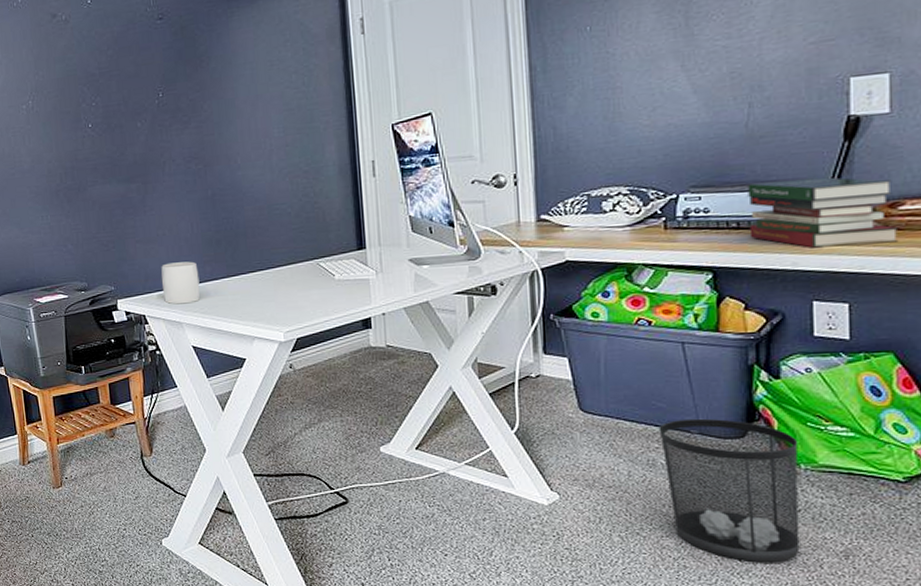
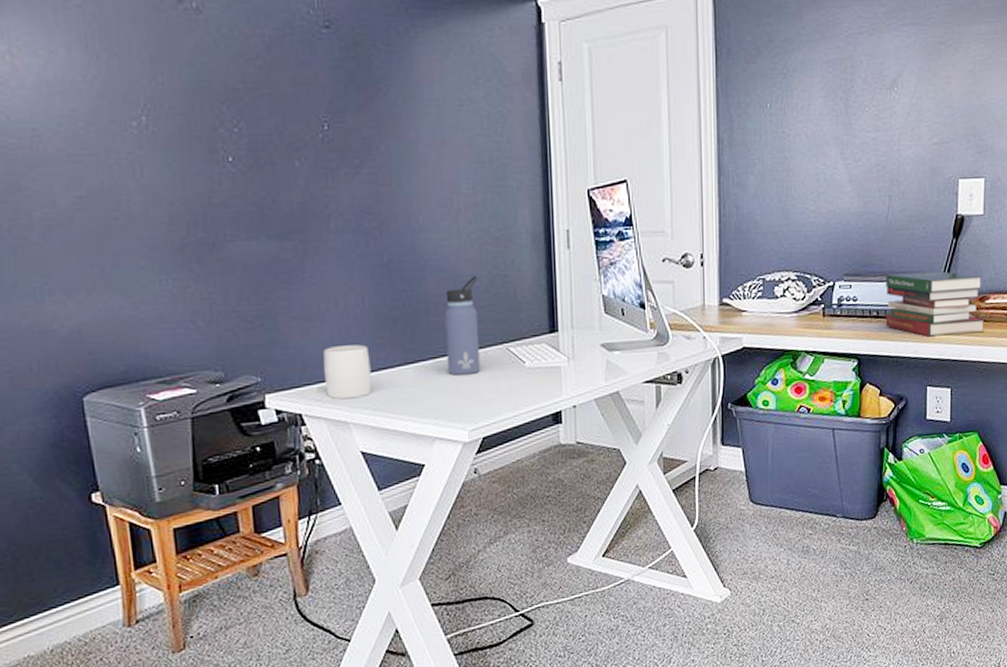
water bottle: none [260,203,294,287] -> present [444,275,480,376]
waste bin: present [658,418,800,562] -> none [812,501,913,635]

